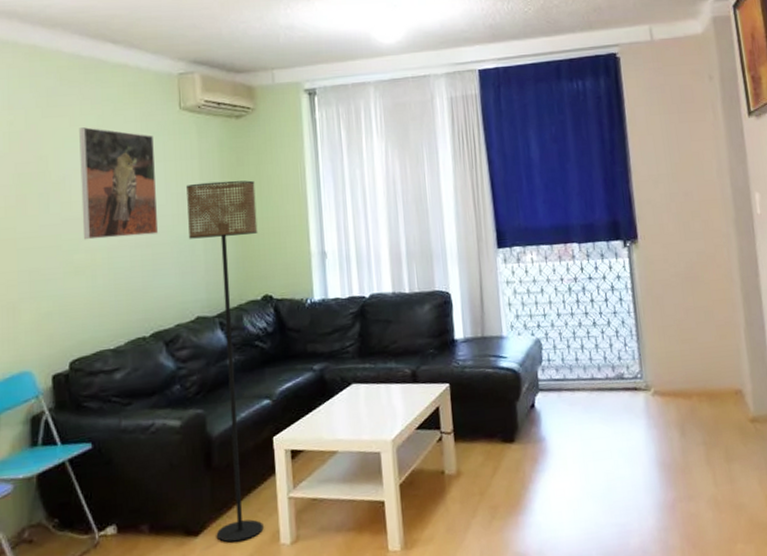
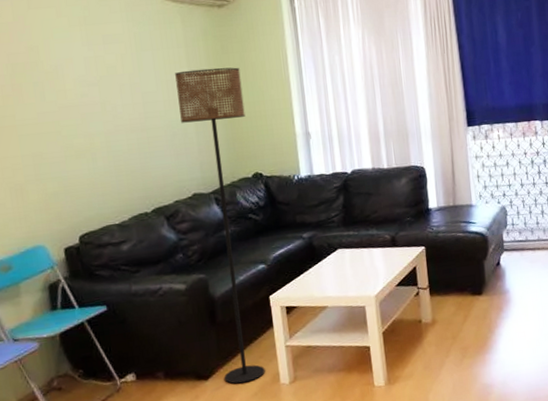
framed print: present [79,127,159,240] -> none [66,18,152,126]

